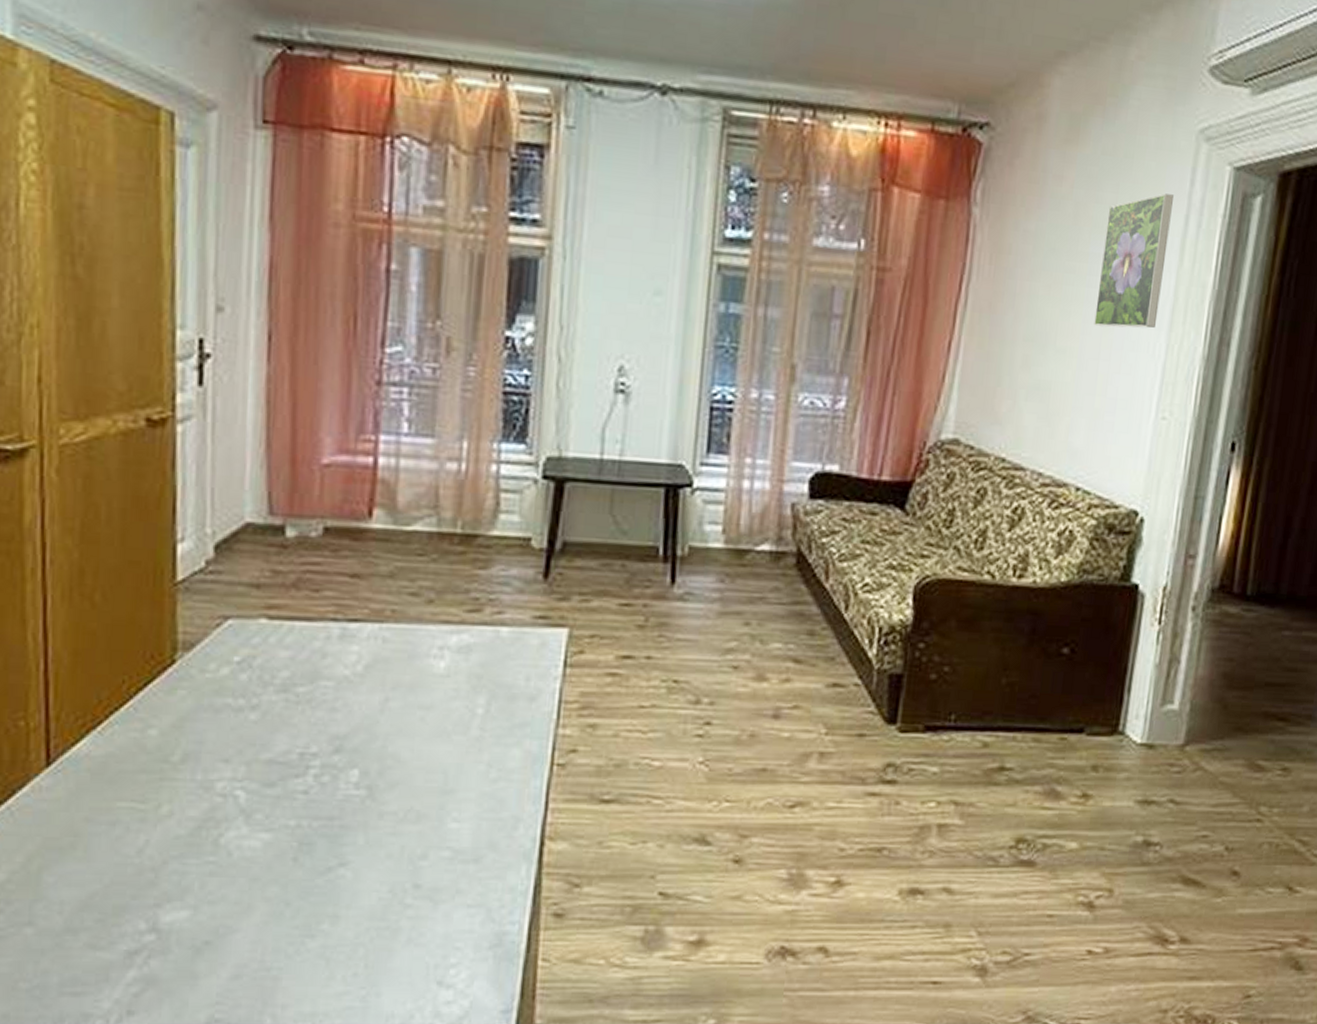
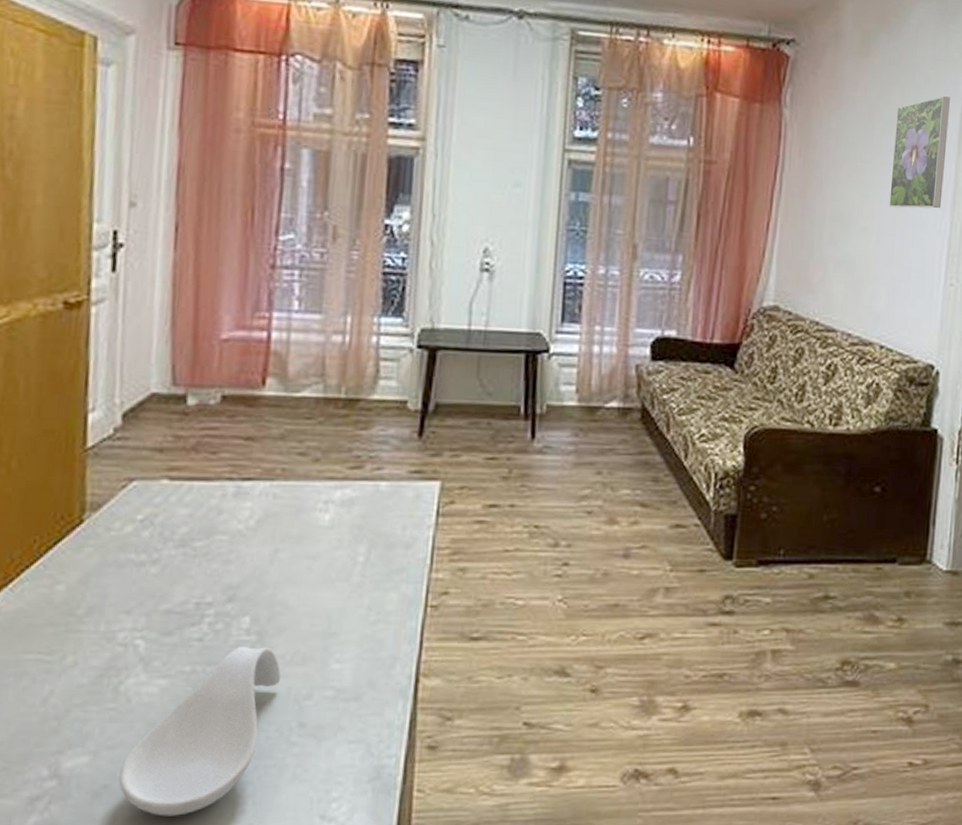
spoon rest: none [221,800,394,976] -> present [118,646,281,817]

